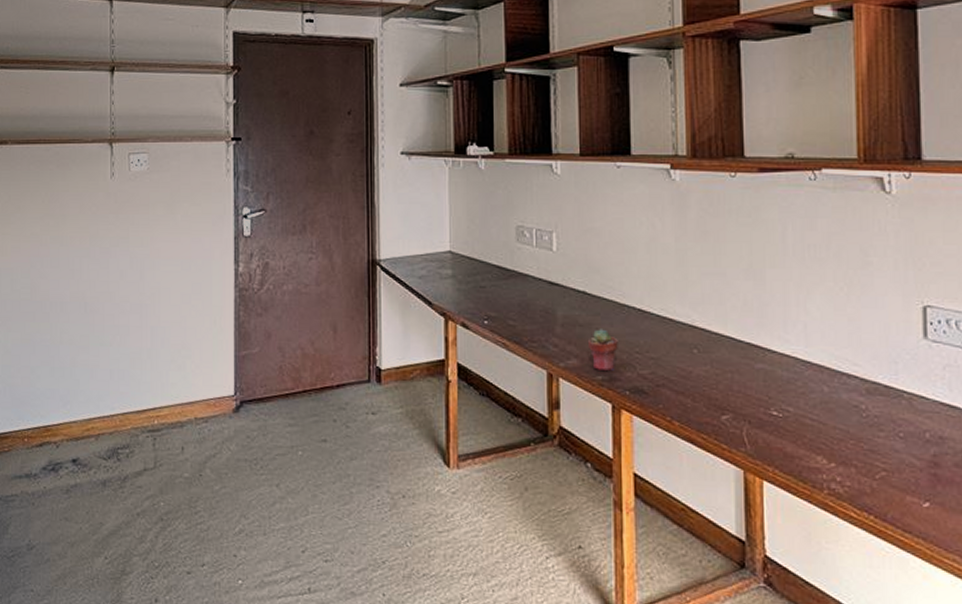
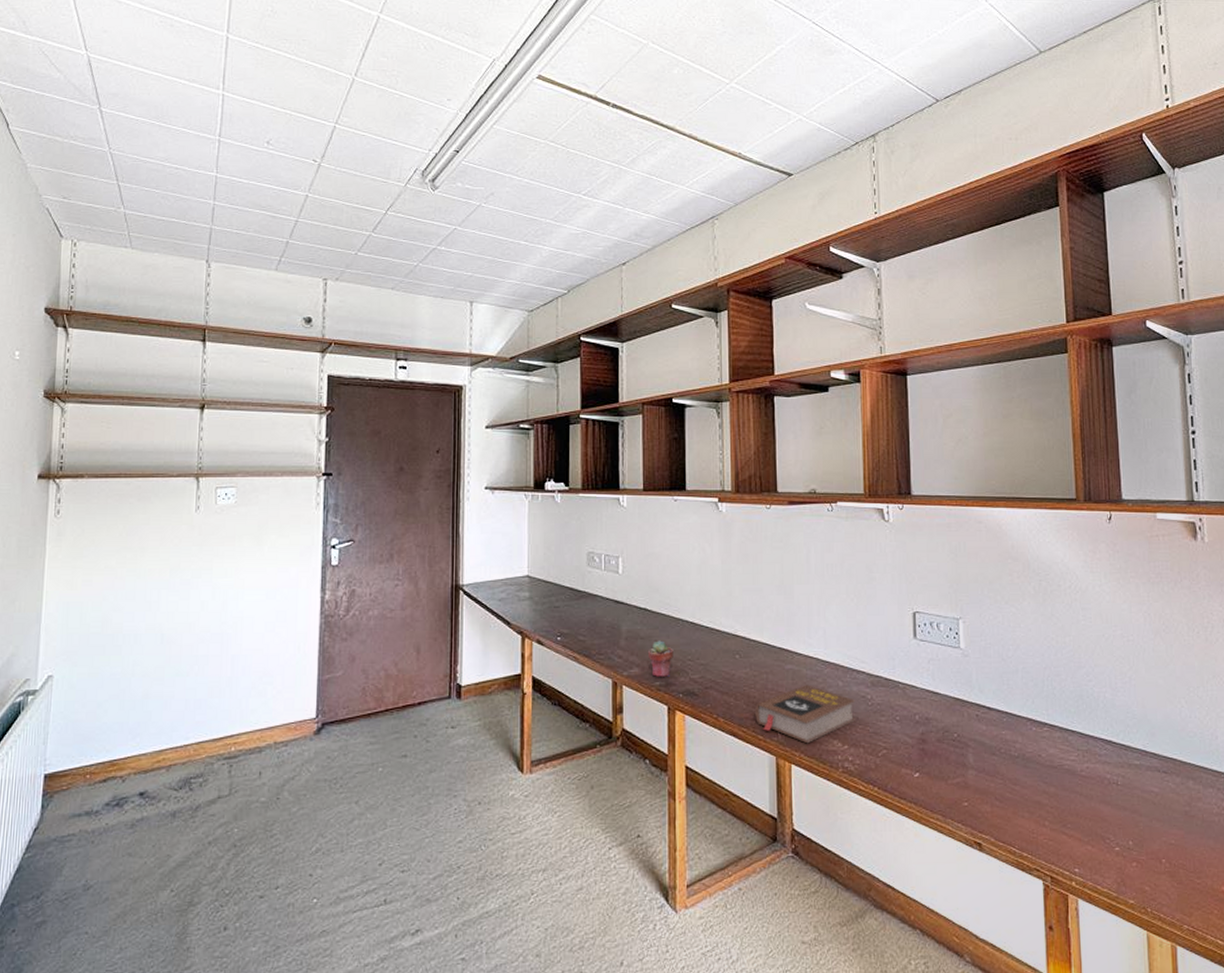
book: none [718,388,846,458] -> present [755,684,856,744]

